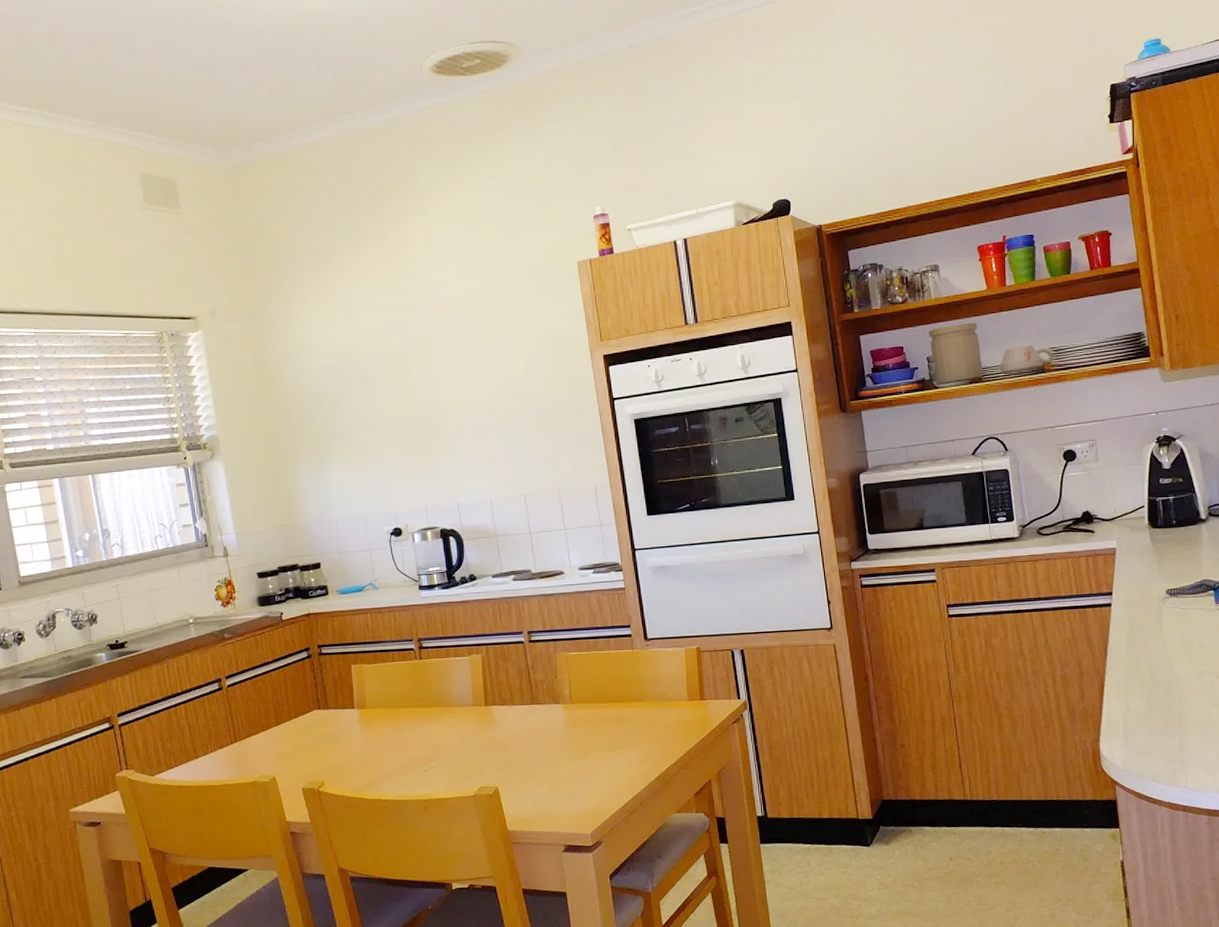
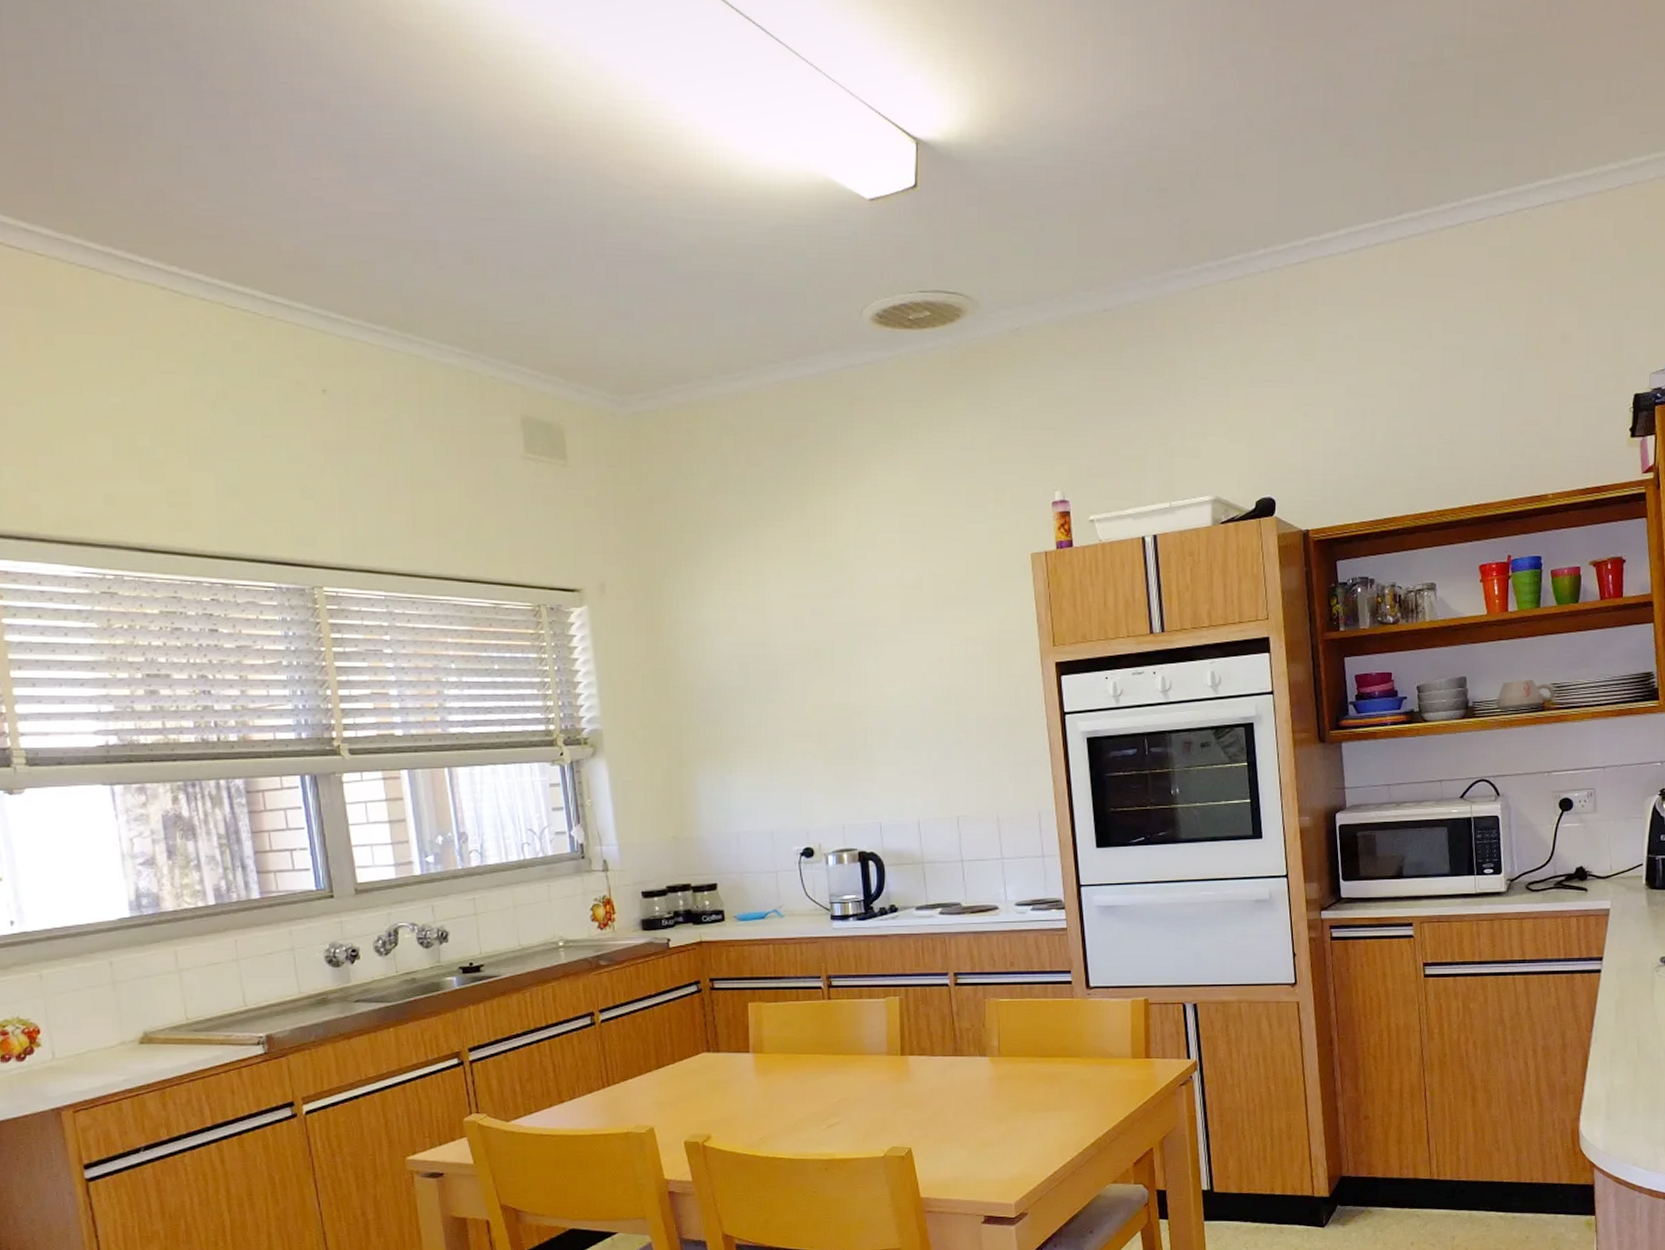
jar: present [928,322,983,385] -> none [1420,650,1478,718]

